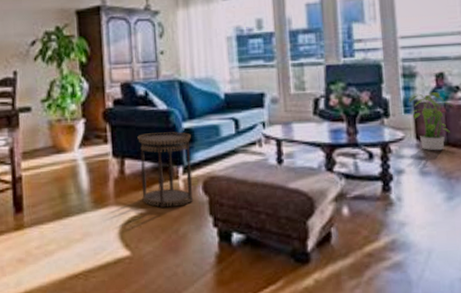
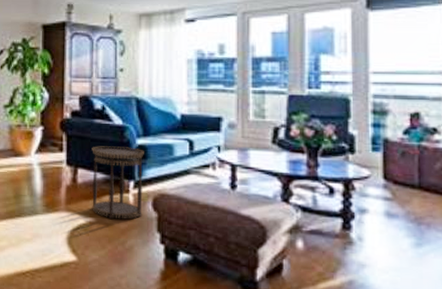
potted plant: present [408,91,453,151] -> none [378,130,428,194]

